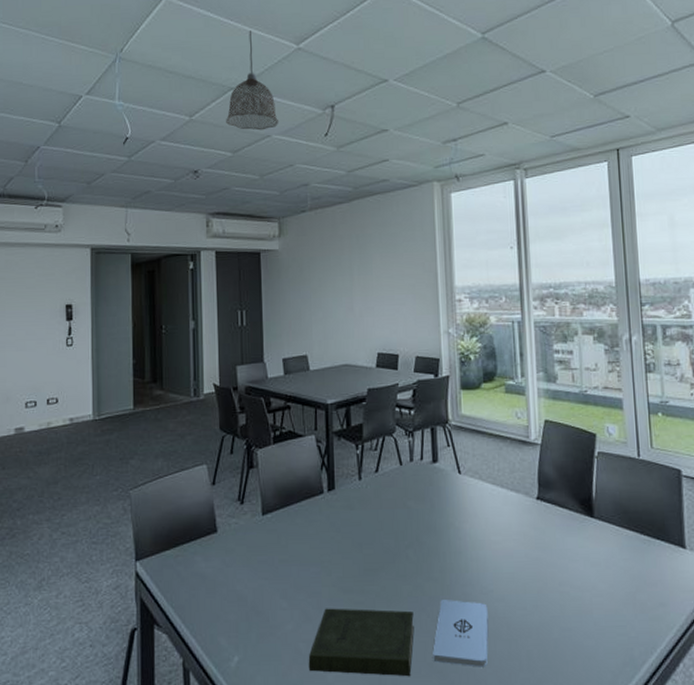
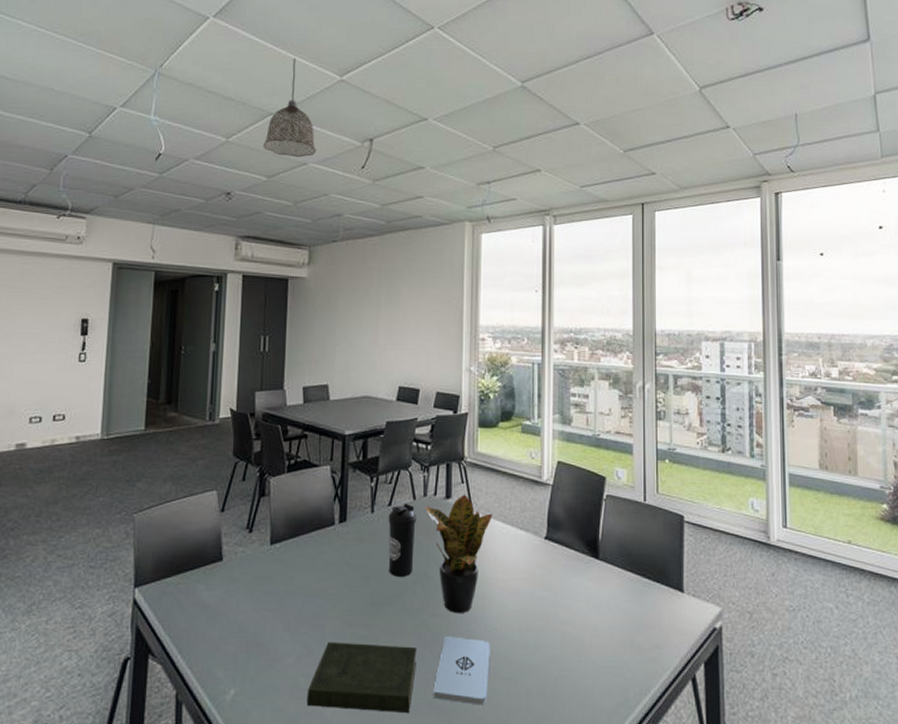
water bottle: none [376,469,405,542] -> present [388,503,416,577]
potted plant: none [411,457,481,576] -> present [424,494,493,613]

